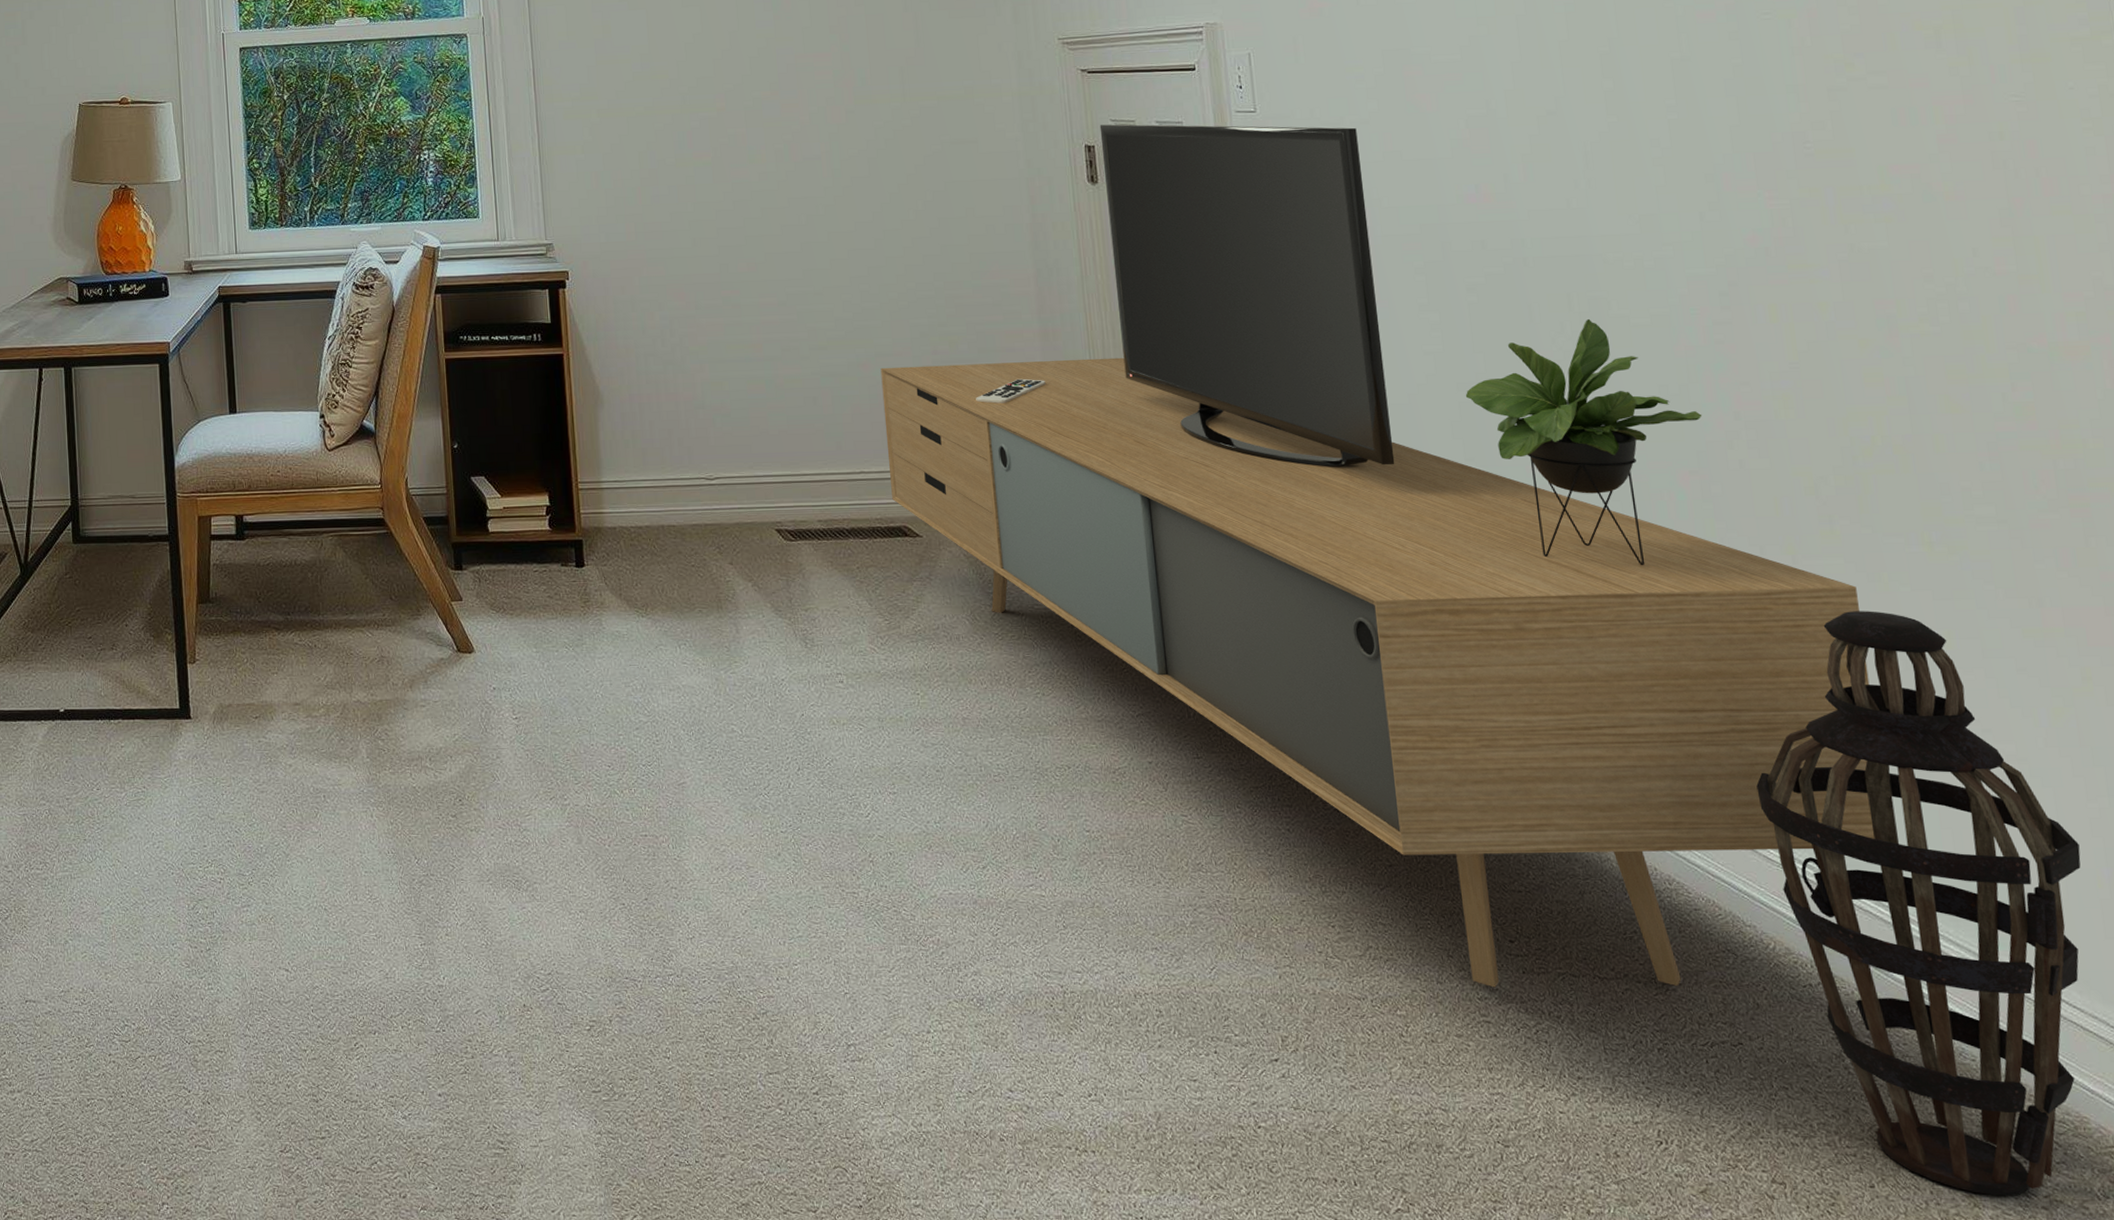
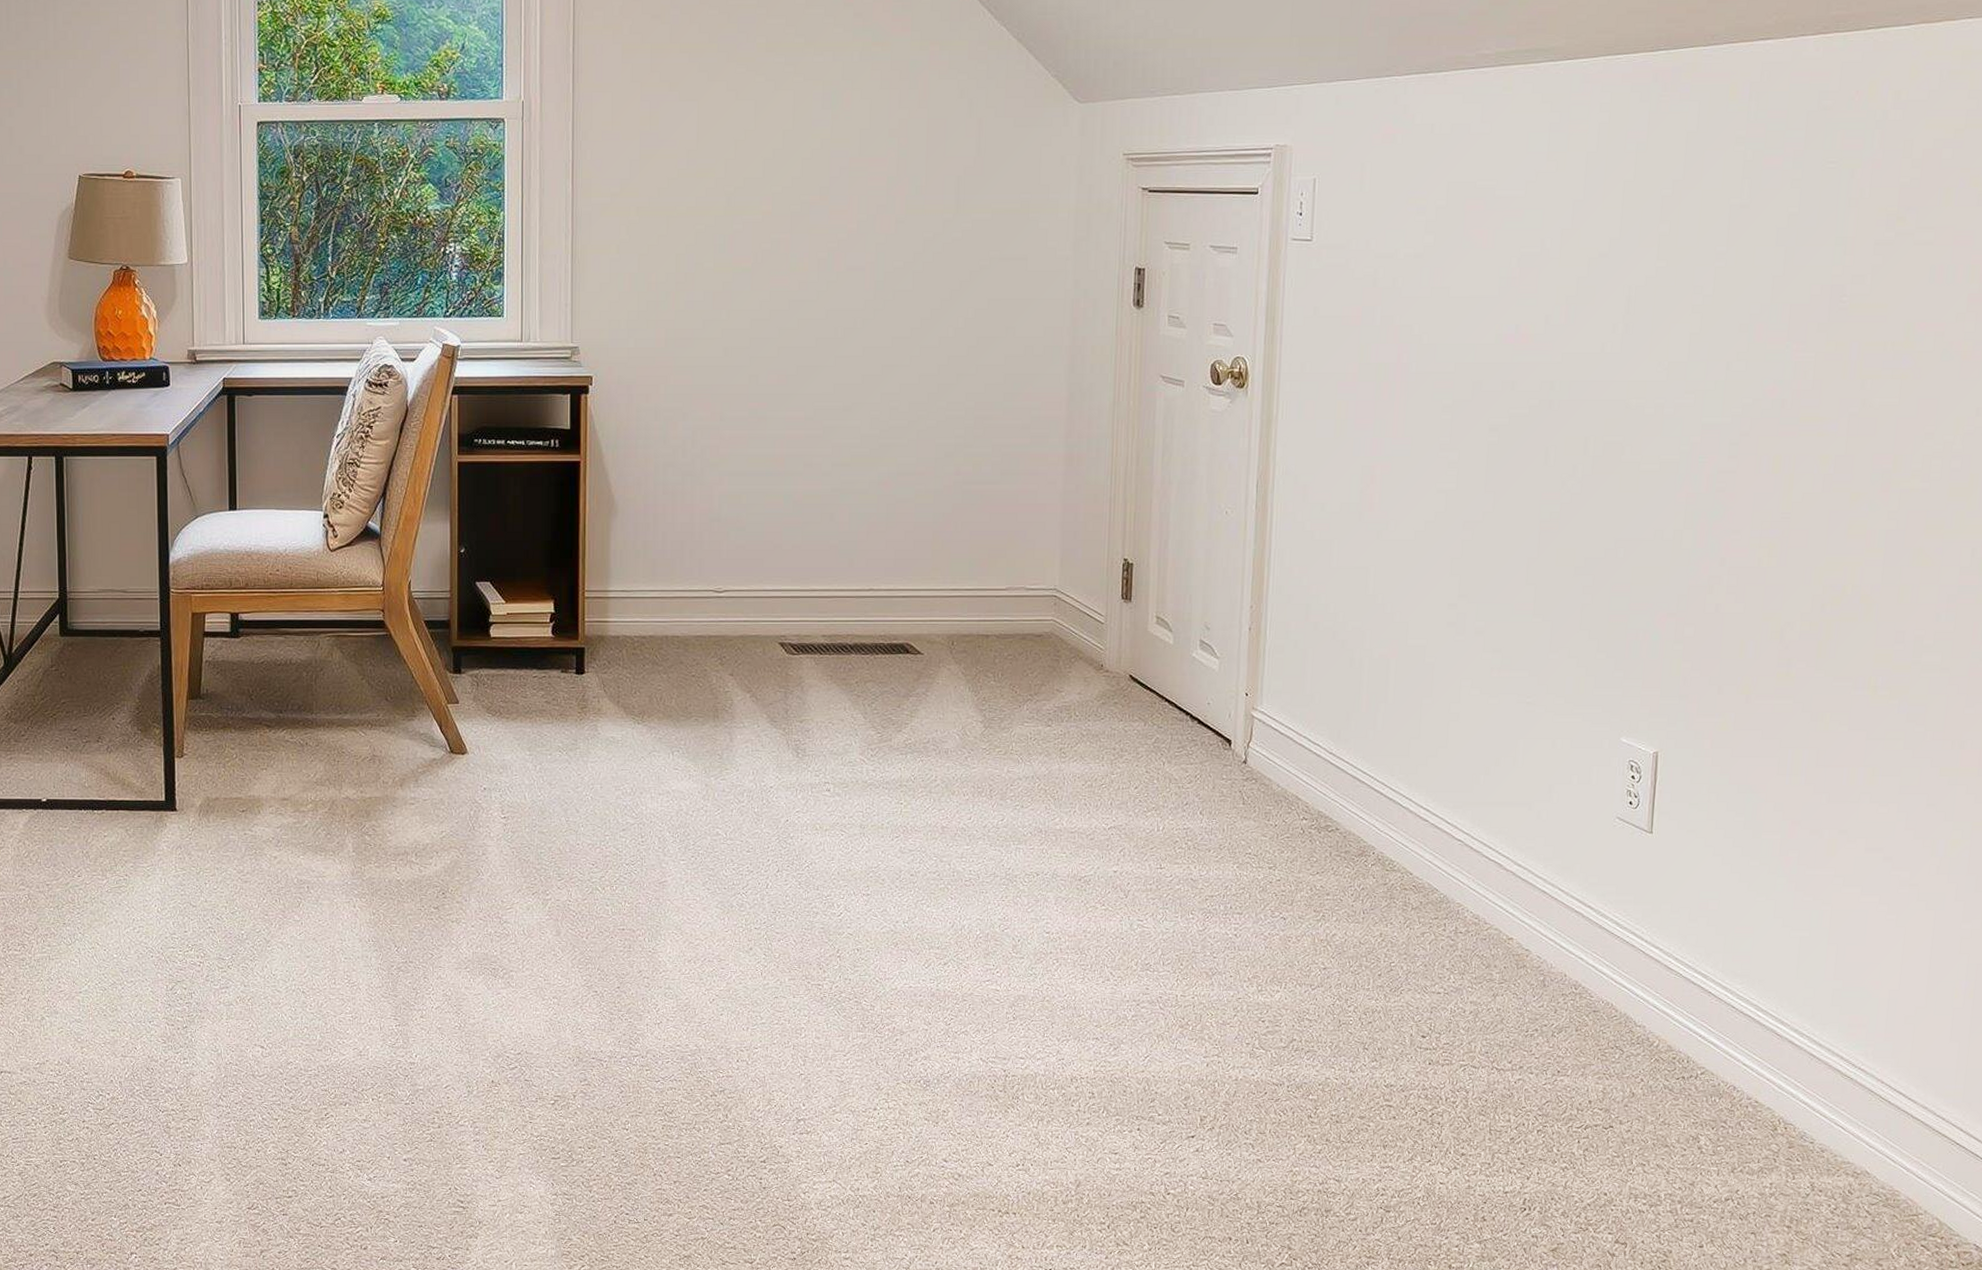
media console: present [880,124,1876,988] -> none [898,247,1799,1077]
lantern: present [1756,611,2081,1196] -> none [1670,748,1946,1255]

